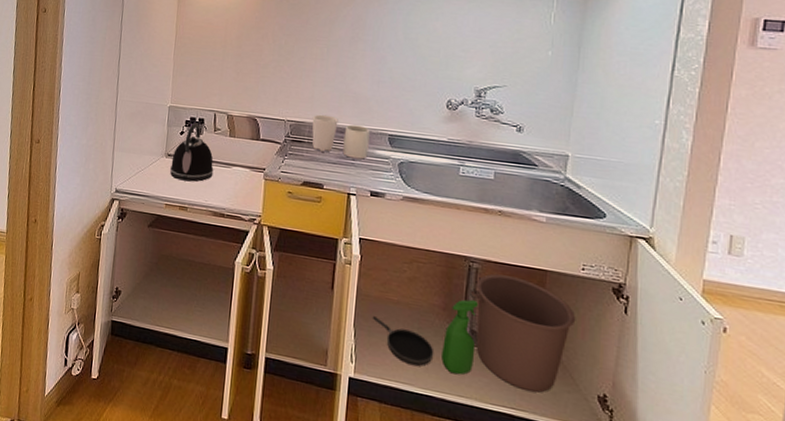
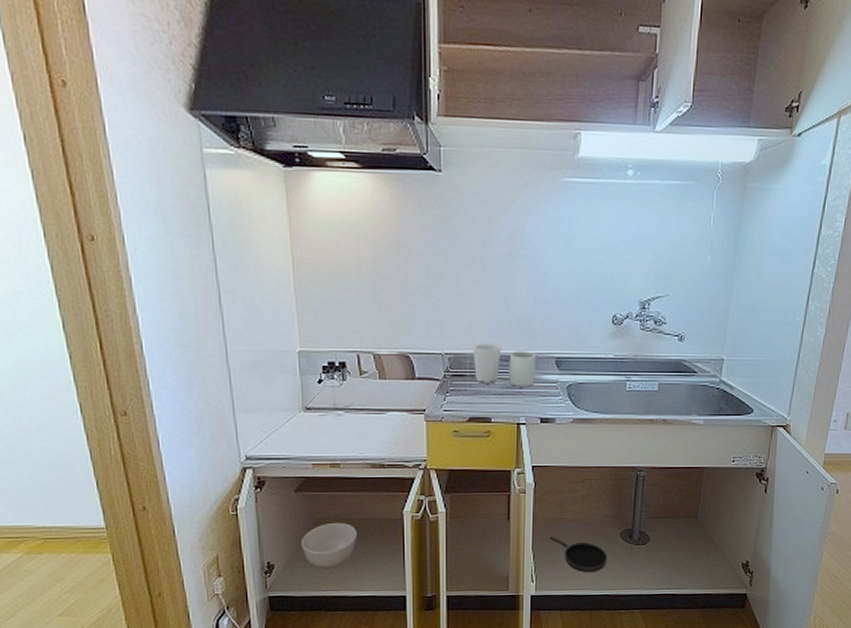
bowl: none [145,260,194,305] -> present [300,522,358,568]
kettle: present [169,122,214,182] -> none [311,367,366,435]
spray bottle: present [441,299,479,375] -> none [614,505,646,572]
bucket: present [470,274,575,393] -> none [638,478,726,572]

